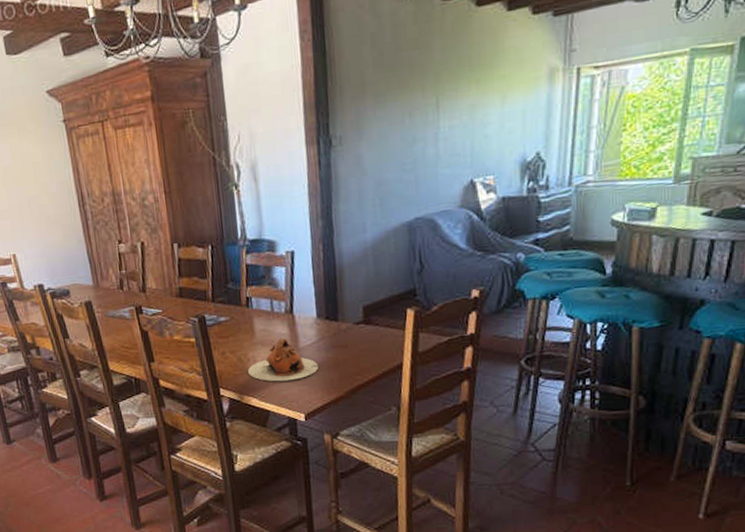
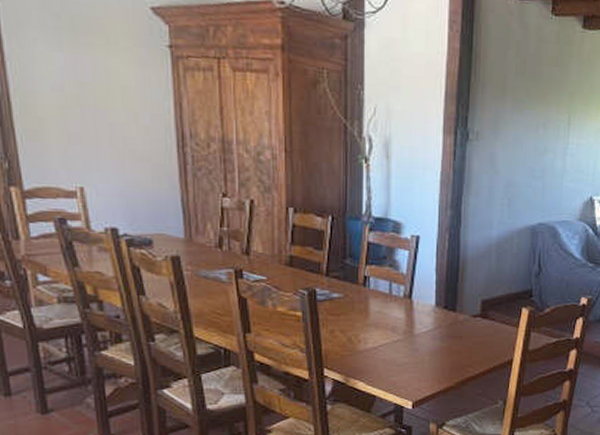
teapot: present [247,338,318,382] -> none [356,323,431,367]

